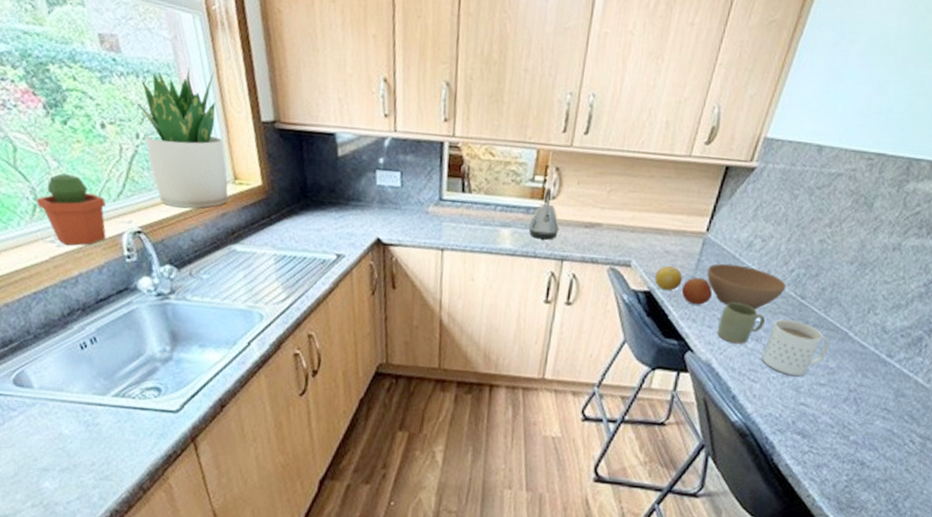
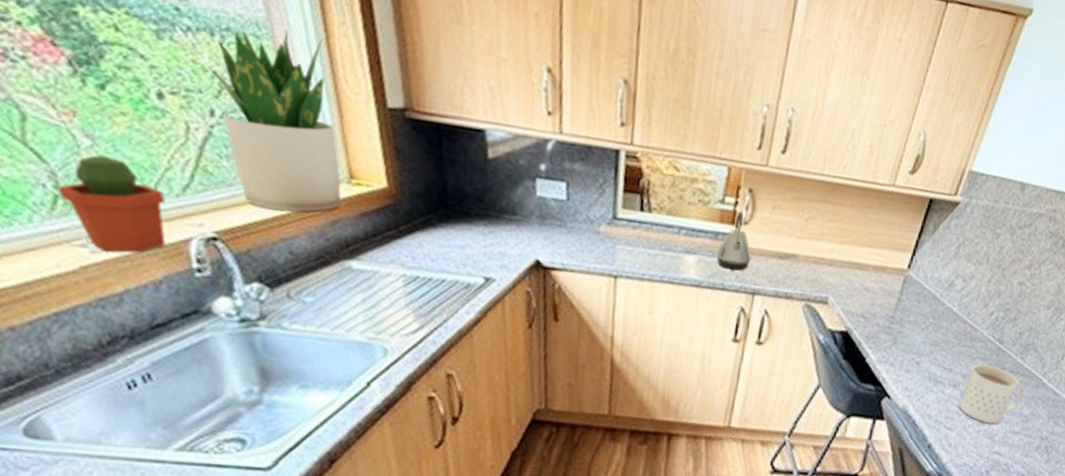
fruit: present [655,266,683,290] -> none [853,304,882,331]
fruit: present [681,277,713,305] -> none [880,318,912,348]
bowl: present [707,263,786,310] -> none [906,303,985,354]
mug: present [717,302,766,344] -> none [915,345,964,390]

